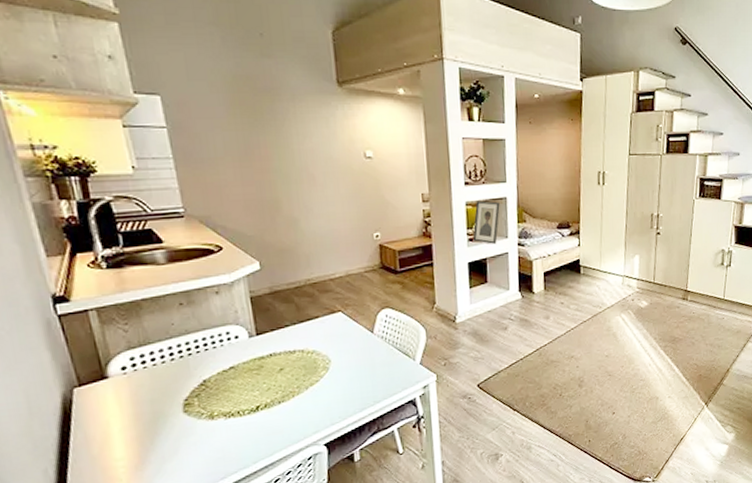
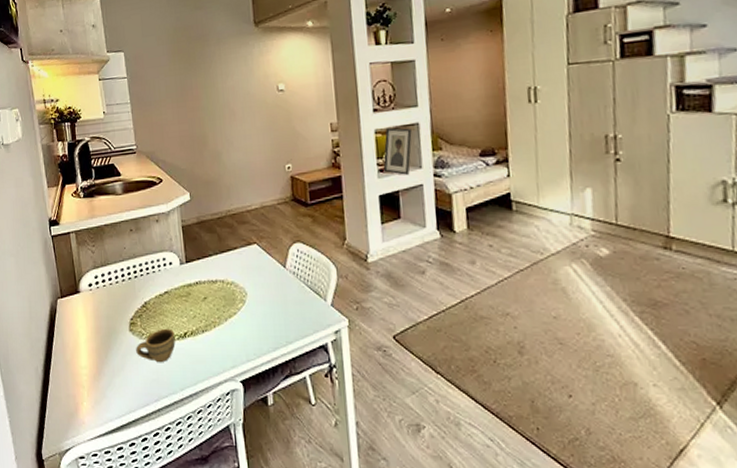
cup: none [193,404,246,440] -> present [136,328,176,362]

